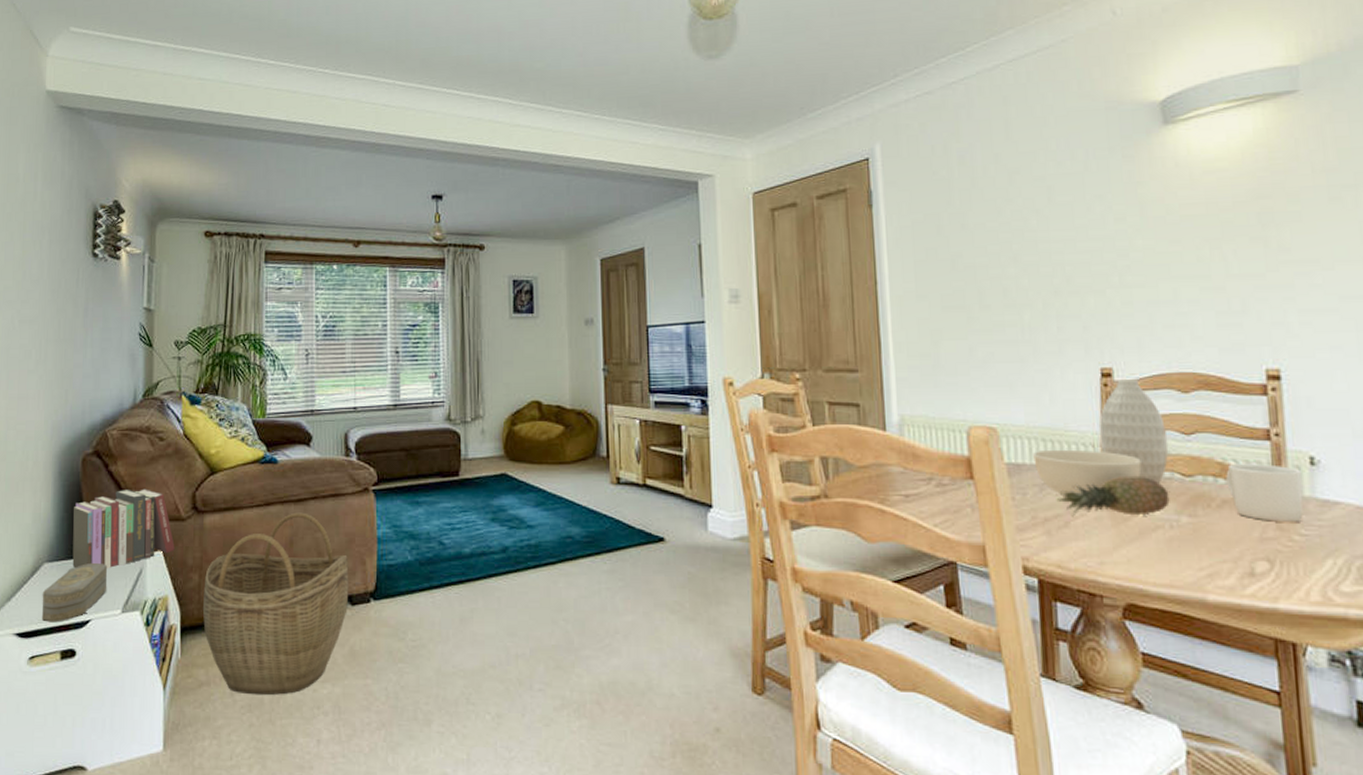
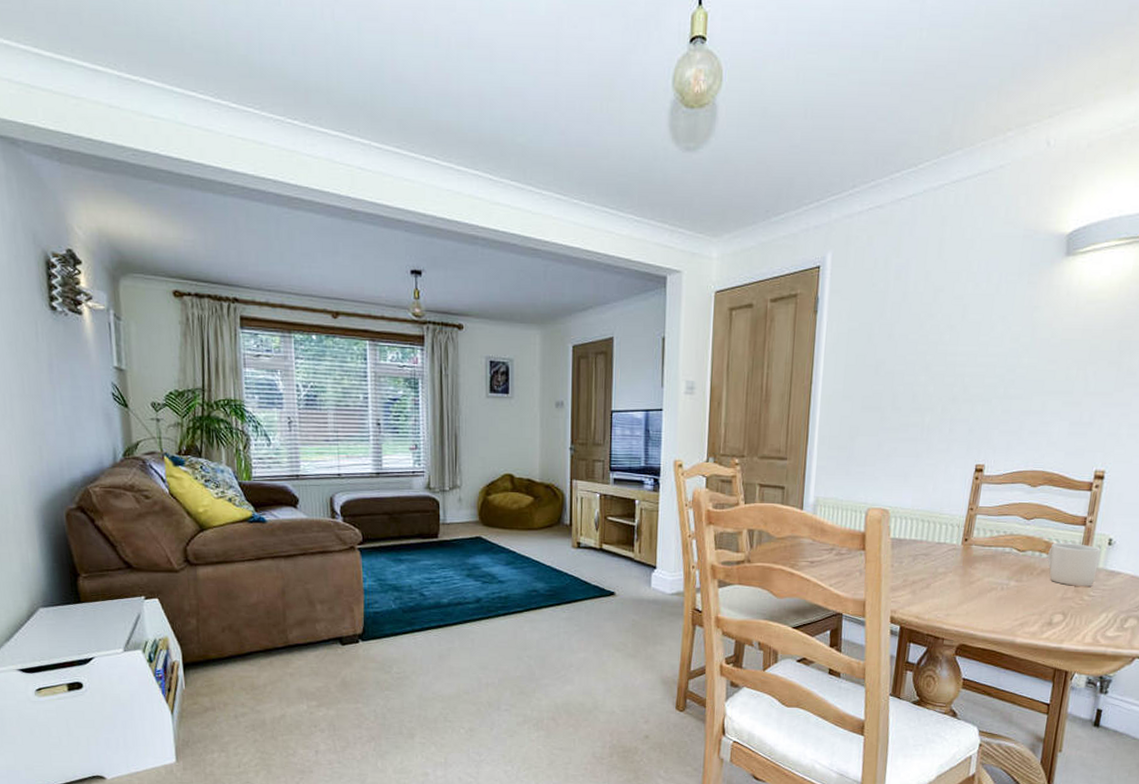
decorative box: present [41,562,108,623] -> none [41,608,107,660]
books: present [72,489,175,569] -> none [63,542,171,614]
woven basket: present [202,512,349,696] -> none [202,566,339,718]
bowl: present [1032,449,1142,498] -> none [912,528,991,566]
fruit: present [1058,475,1170,517] -> none [925,550,1006,580]
vase: present [1099,380,1169,483] -> none [964,475,1014,556]

